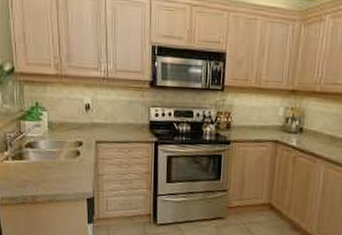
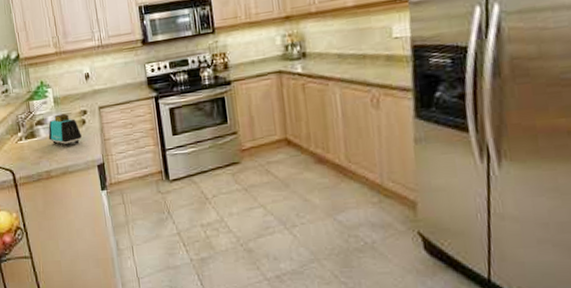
toaster: none [38,140,74,175] -> present [48,113,82,146]

